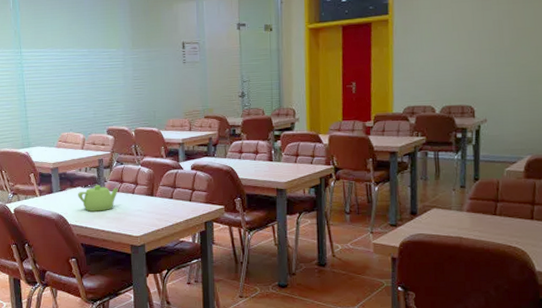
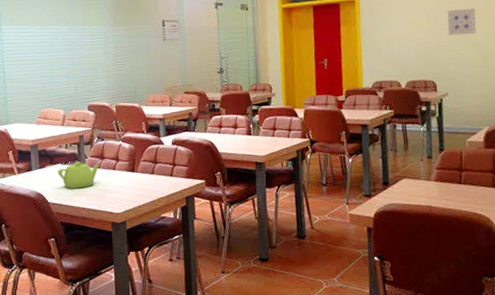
wall art: none [490,26,524,57] -> present [447,8,476,35]

